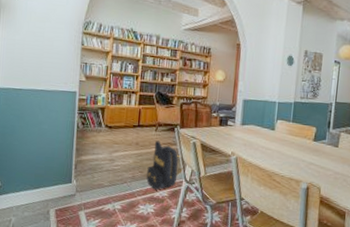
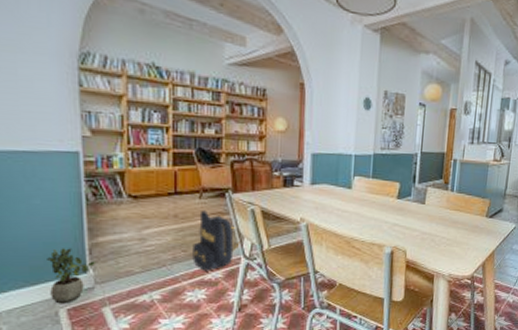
potted plant: none [46,162,78,206] -> present [47,248,95,304]

